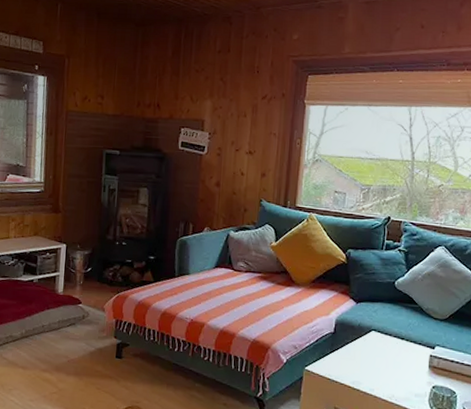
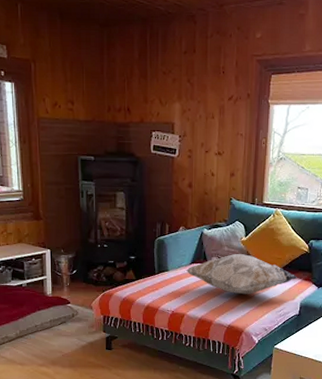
decorative pillow: none [209,259,333,306] -> present [186,253,297,295]

